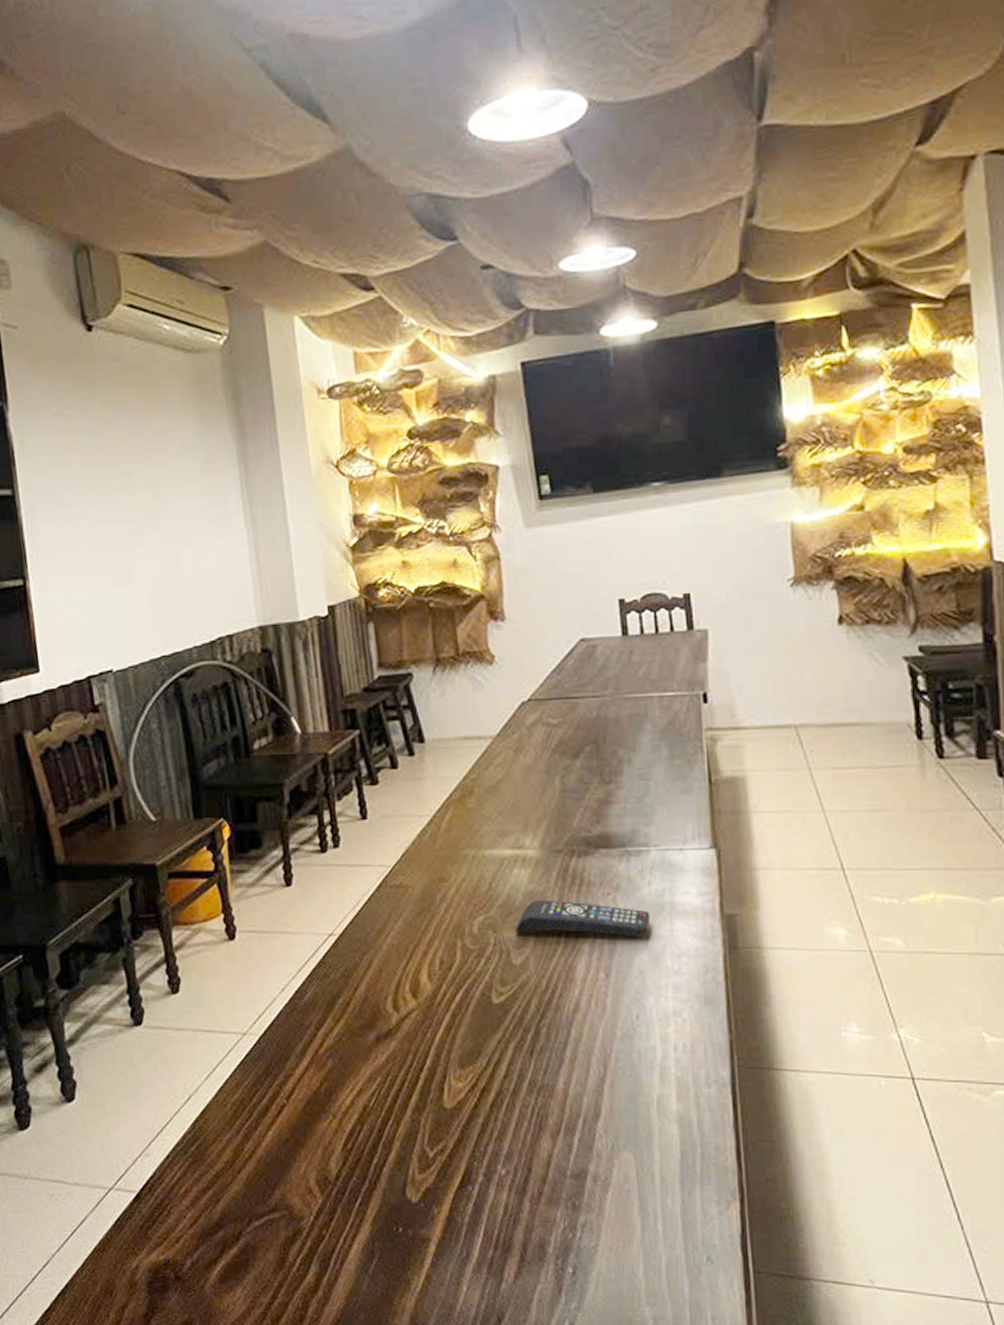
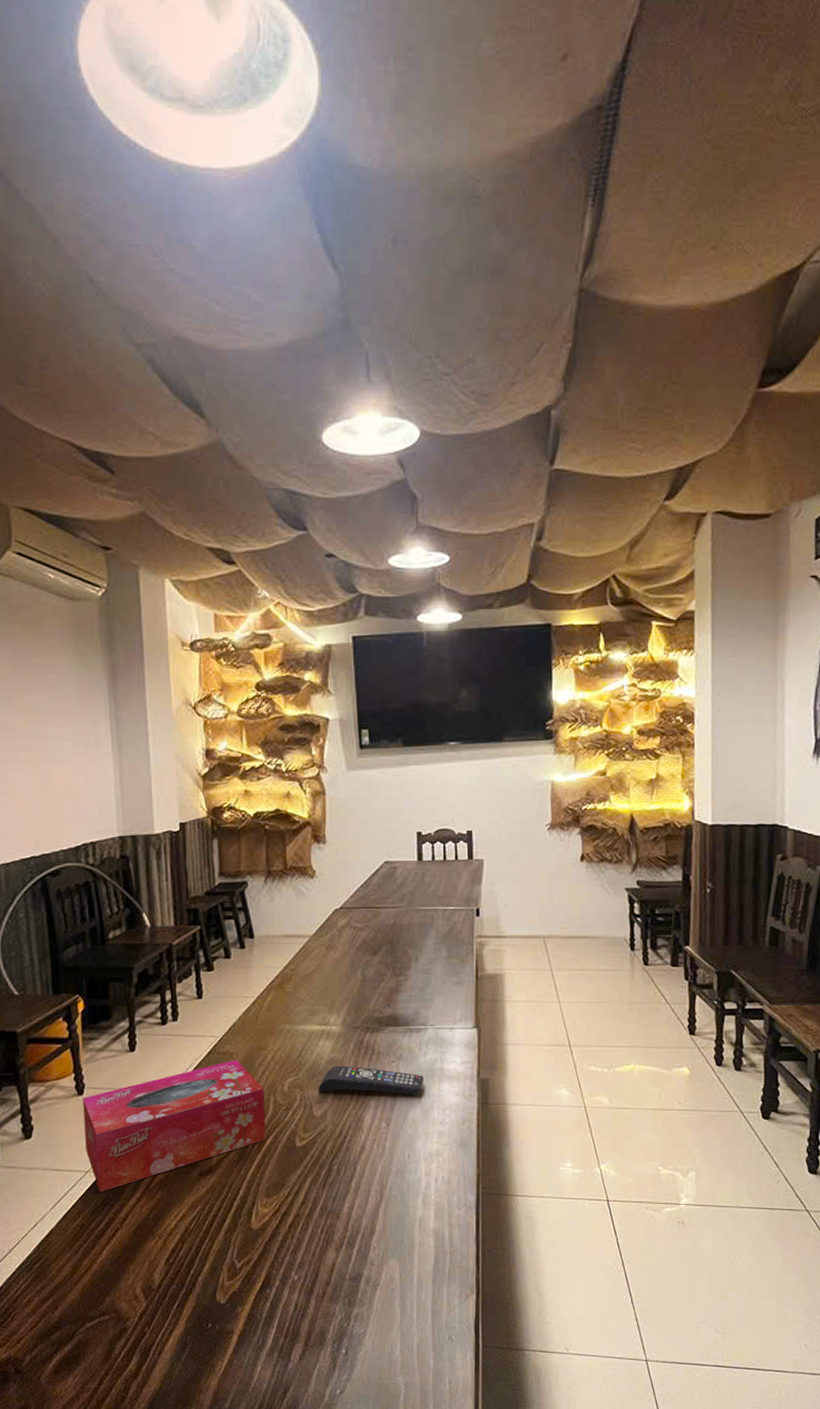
tissue box: none [235,893,455,1059] -> present [83,1059,266,1192]

